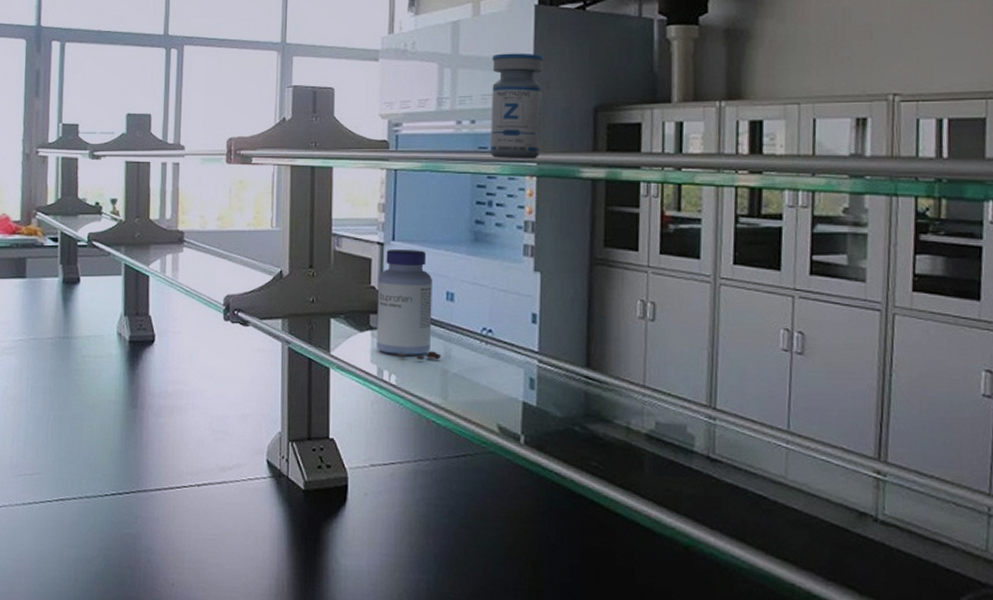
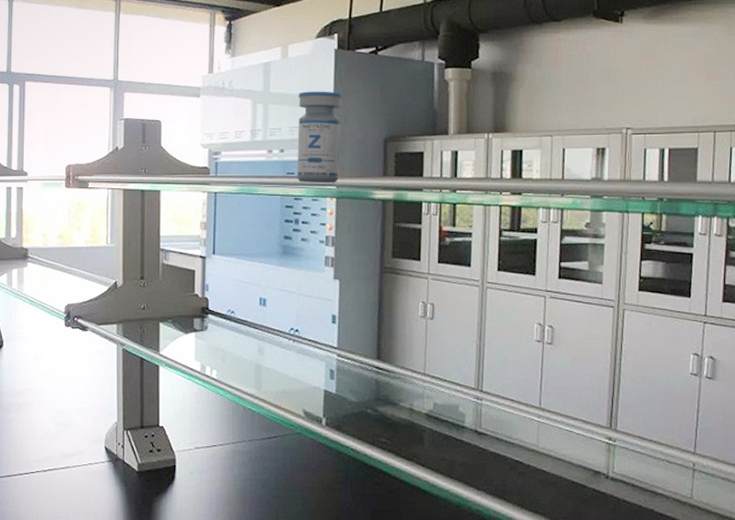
medicine bottle: present [377,248,442,360] -> none [200,261,256,356]

